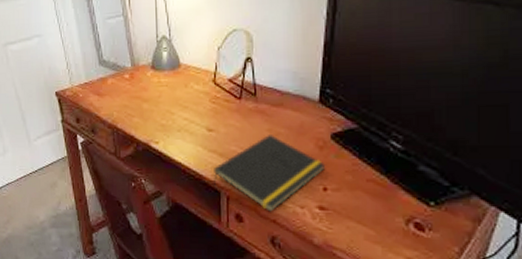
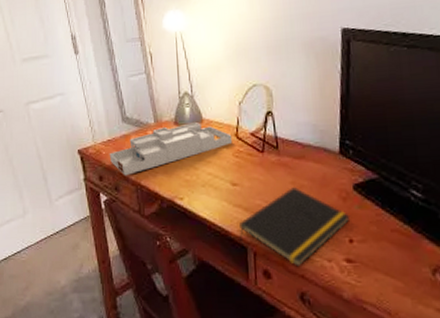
desk organizer: none [86,66,210,119] -> present [109,121,233,176]

